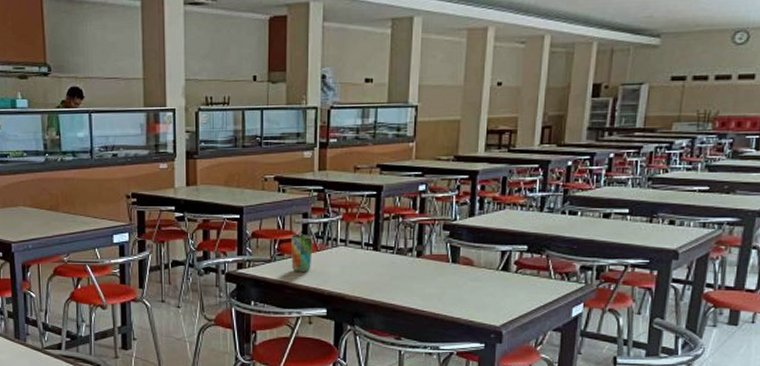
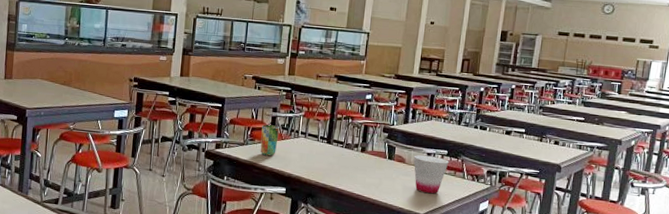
cup: none [484,253,530,301] -> present [413,154,449,194]

